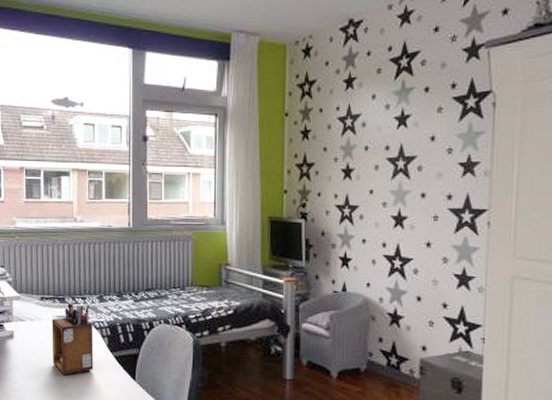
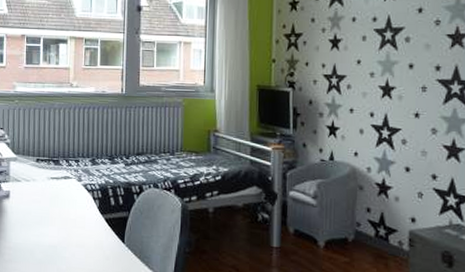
desk organizer: present [52,300,93,375] -> none [45,163,85,236]

